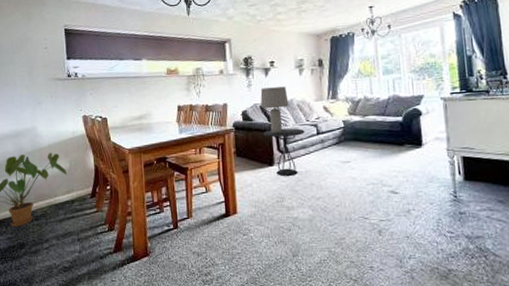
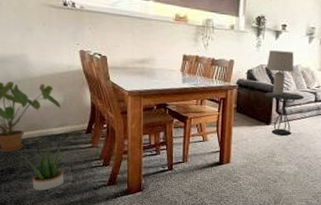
potted plant: none [32,214,78,266] -> present [22,146,72,191]

